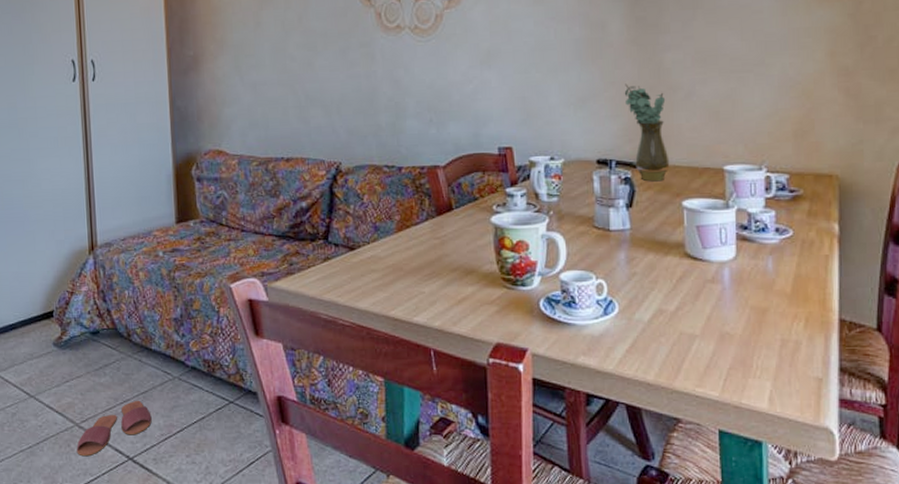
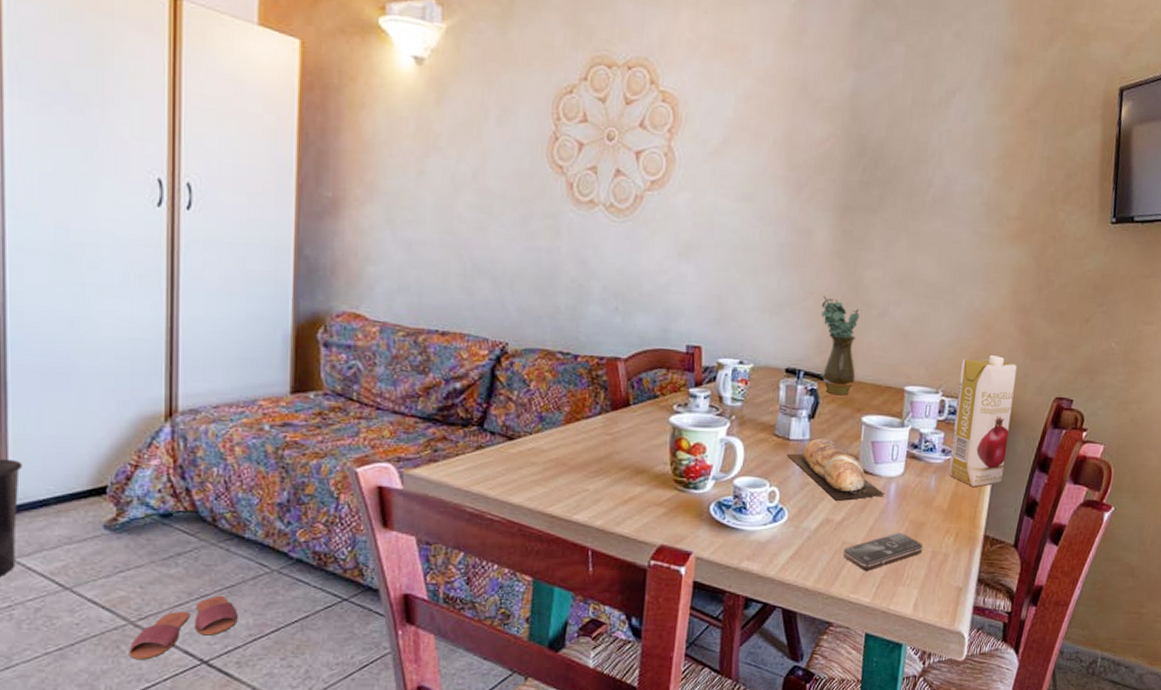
bread loaf: none [609,226,719,290] -> present [786,438,885,501]
mobile phone: none [682,320,770,362] -> present [843,533,923,571]
juice carton: none [783,124,852,266] -> present [948,355,1017,487]

